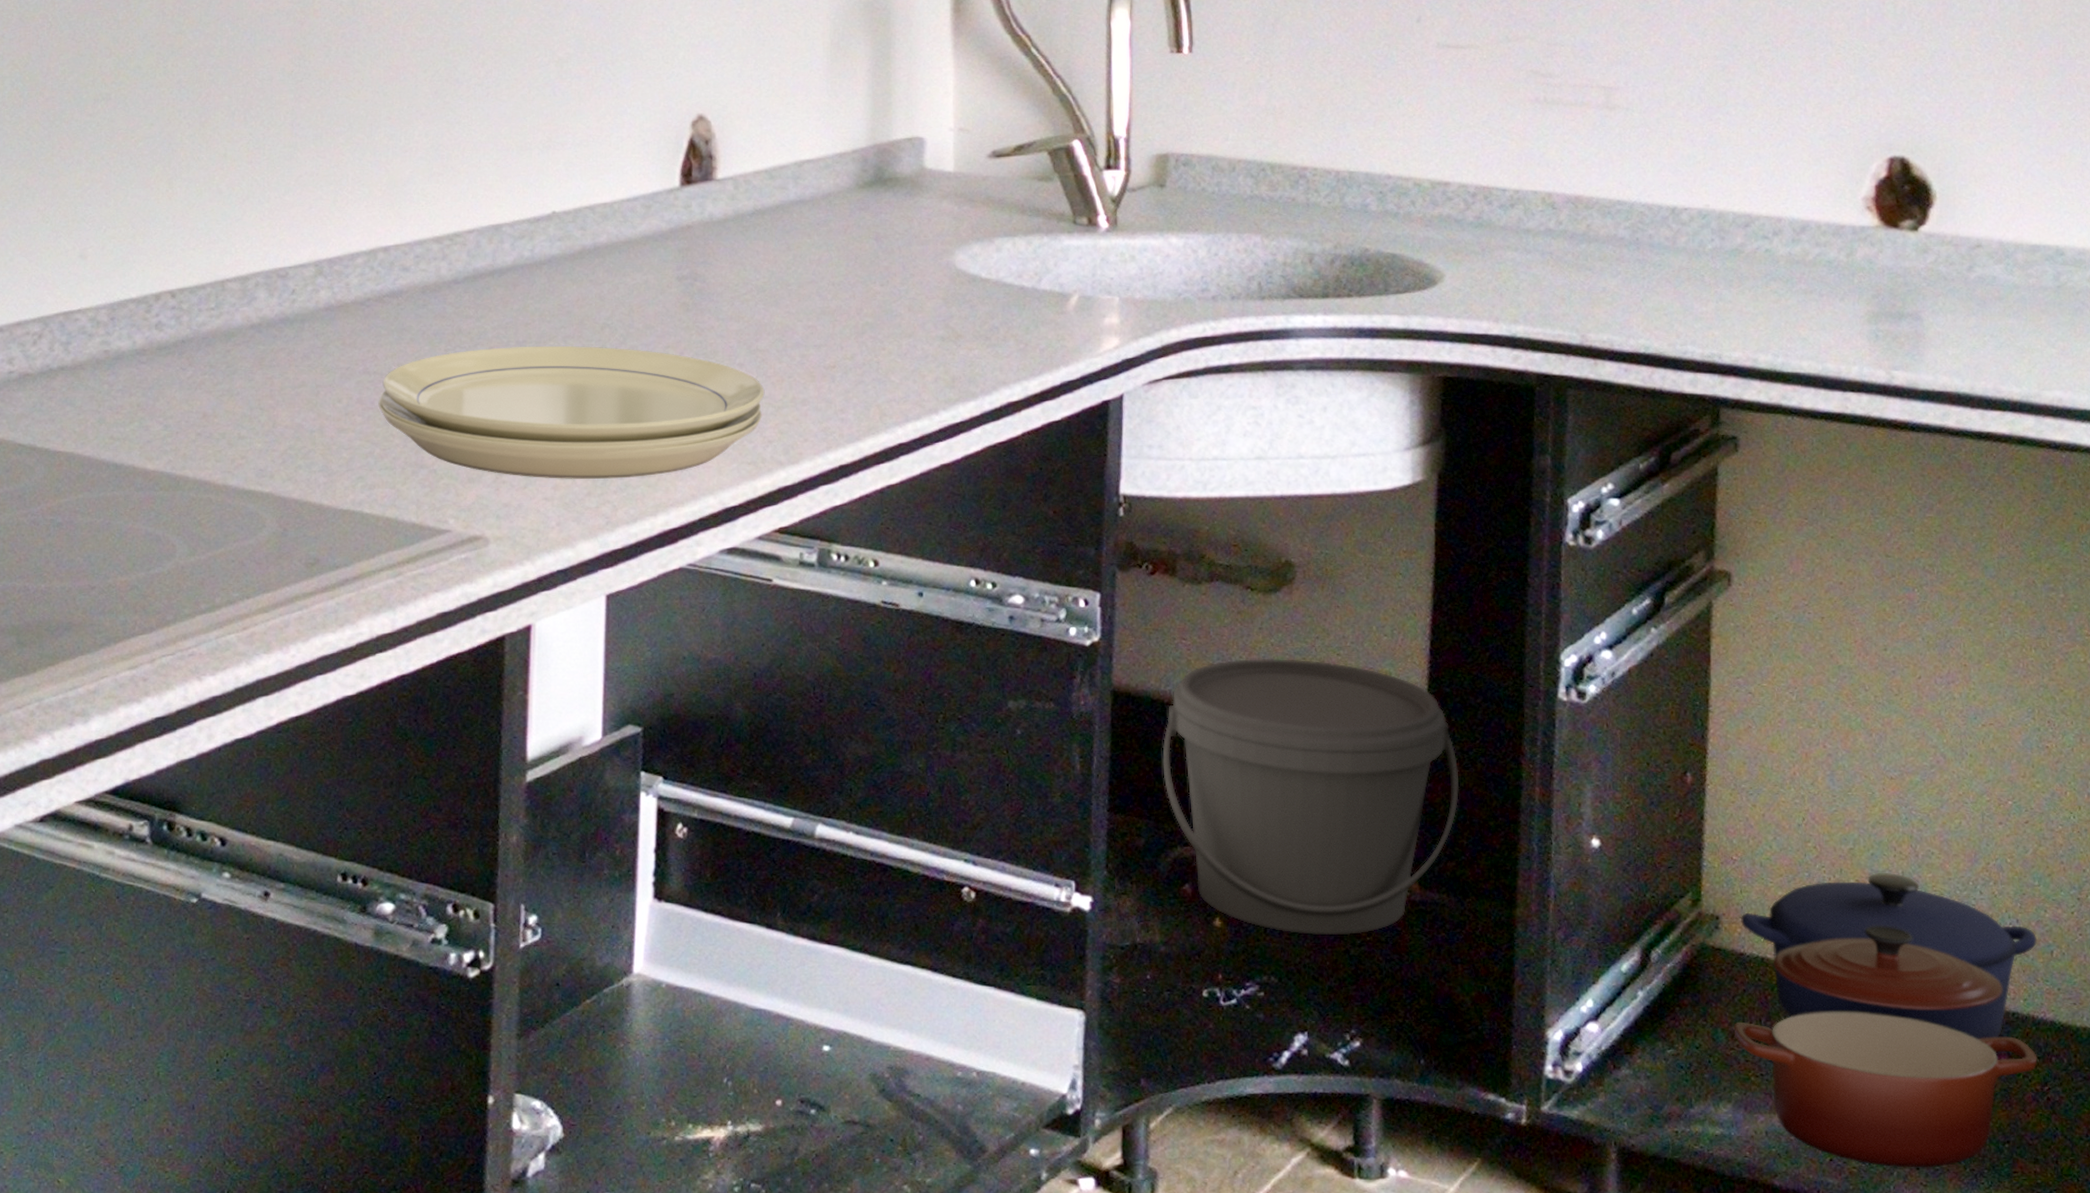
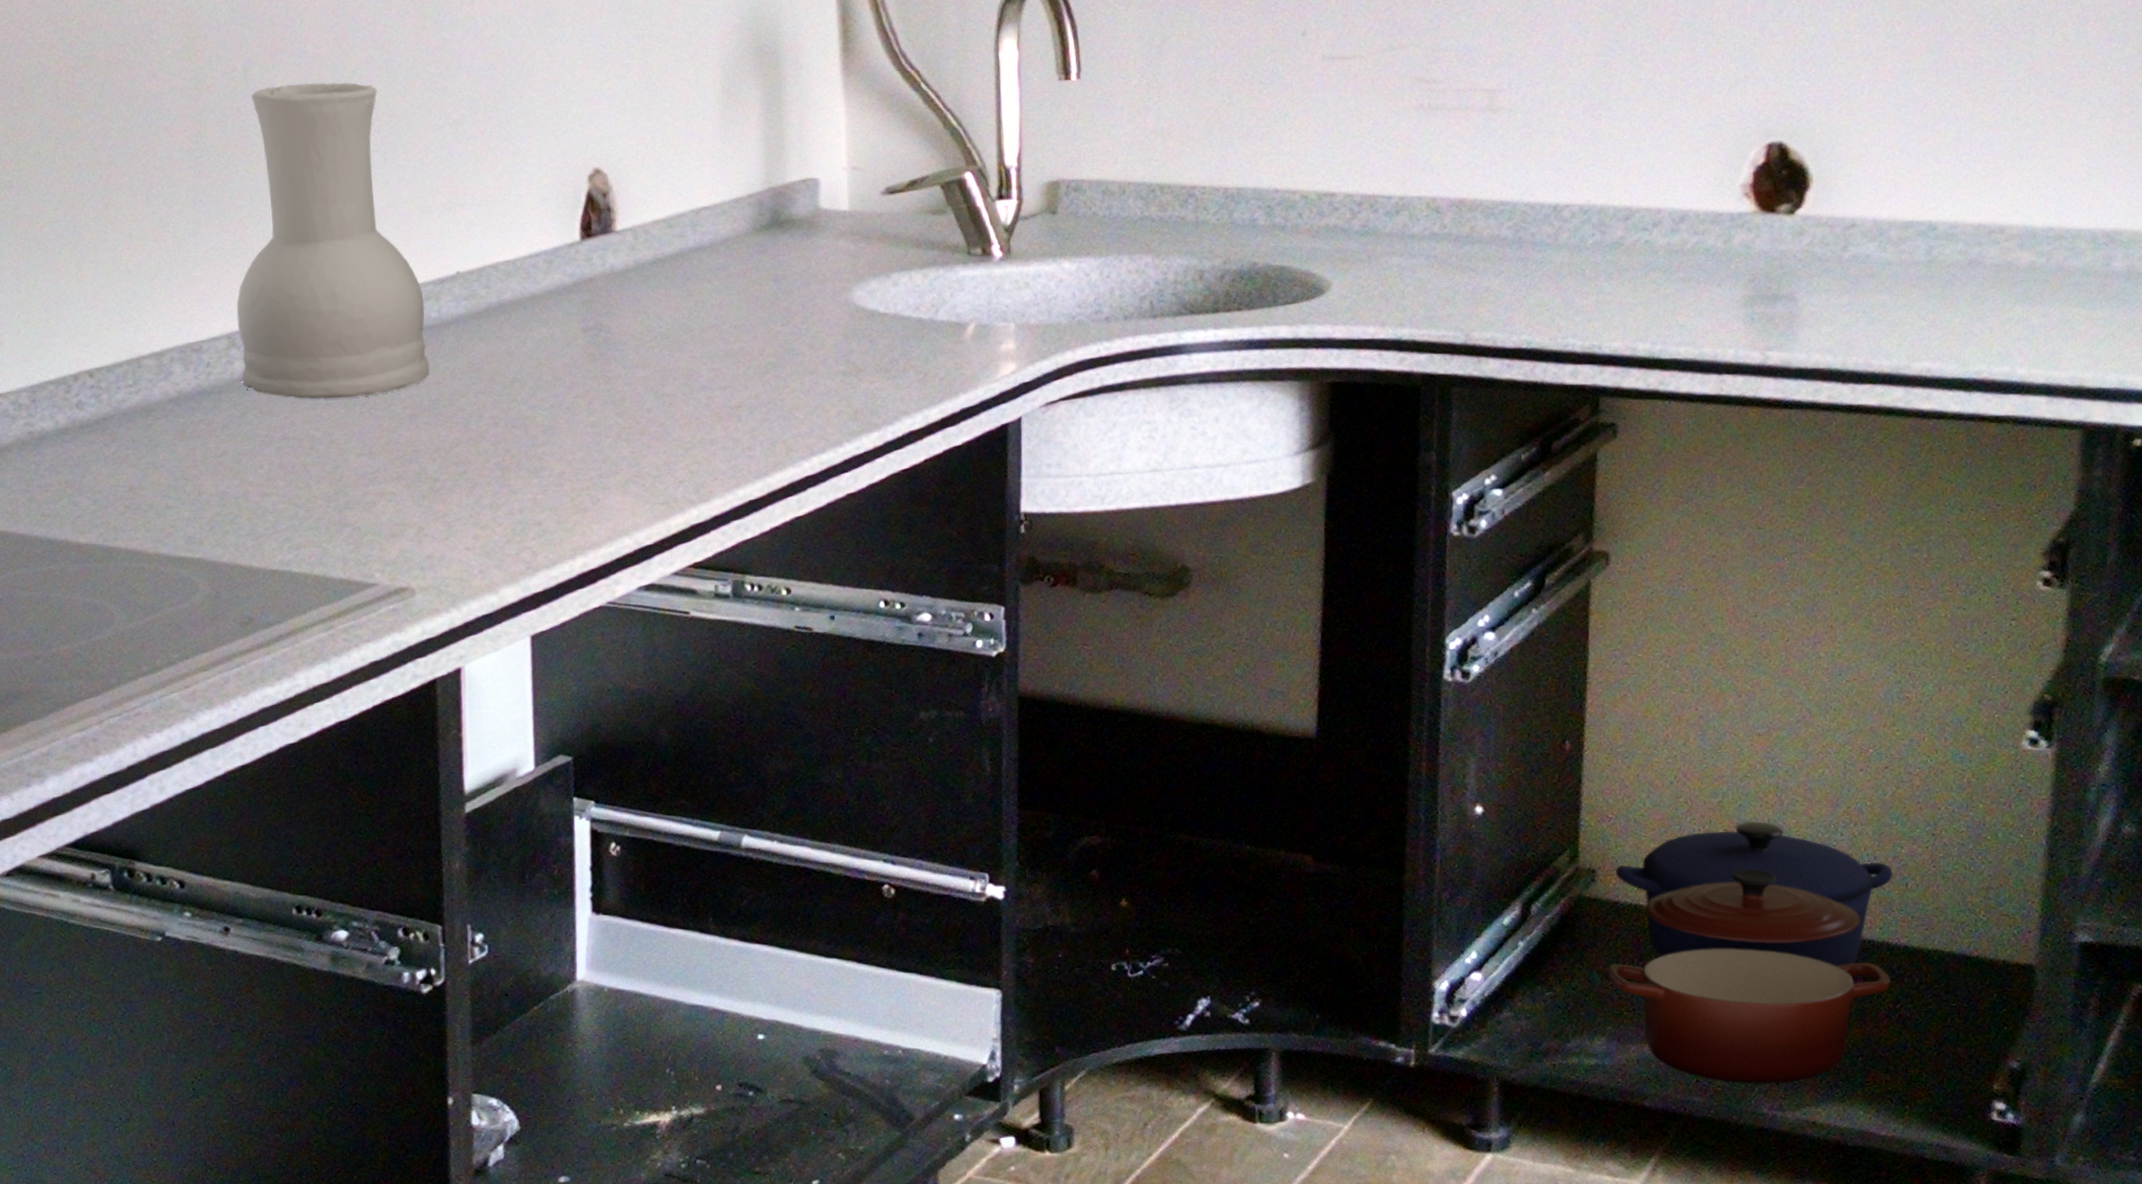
vase: none [326,12,520,335] -> present [236,82,430,400]
plate: present [378,345,765,479] -> none [299,400,674,529]
bucket: present [1162,659,1460,936] -> none [1067,657,1350,910]

